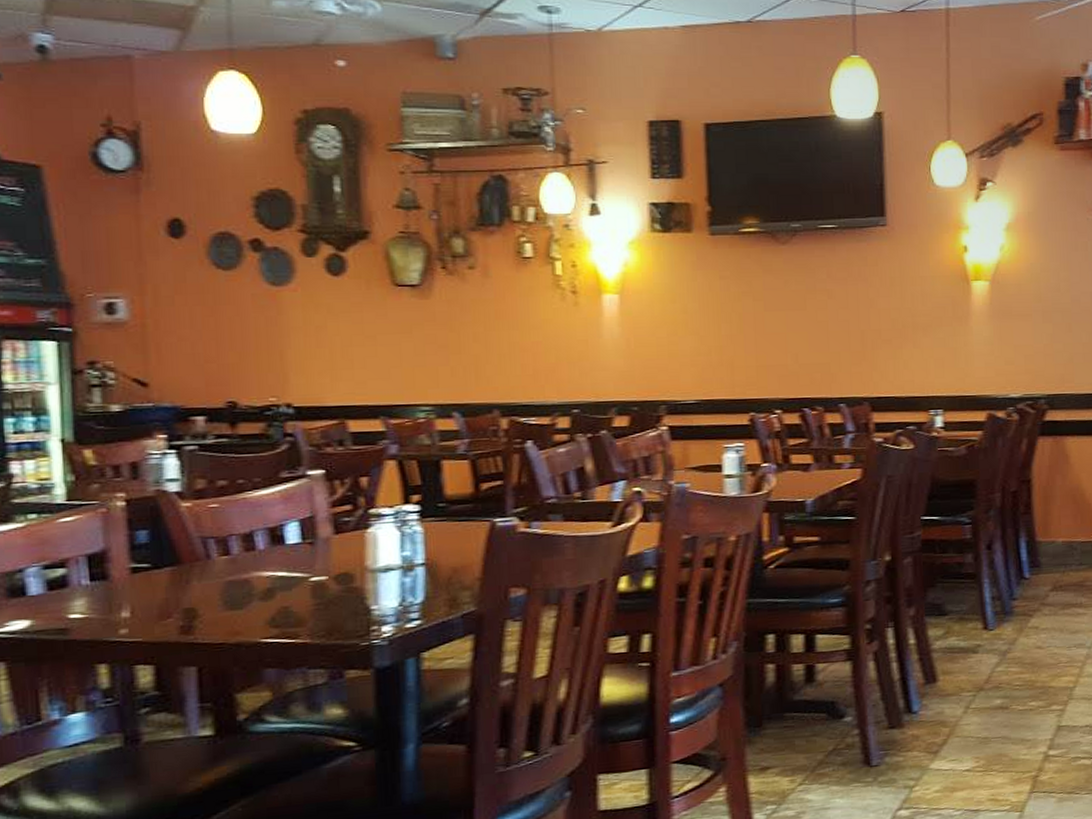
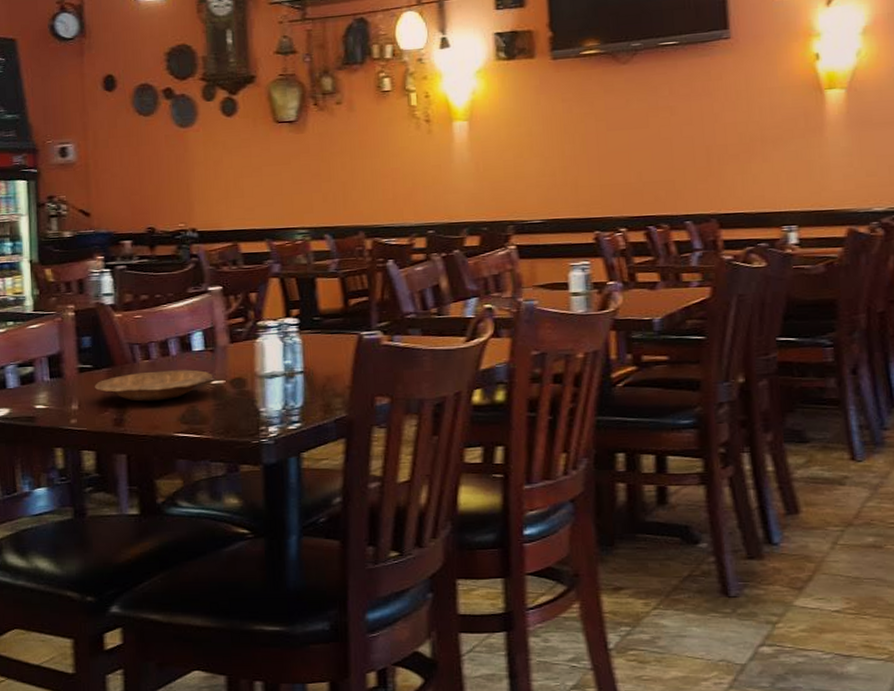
plate: none [152,565,311,605] -> present [94,369,212,402]

